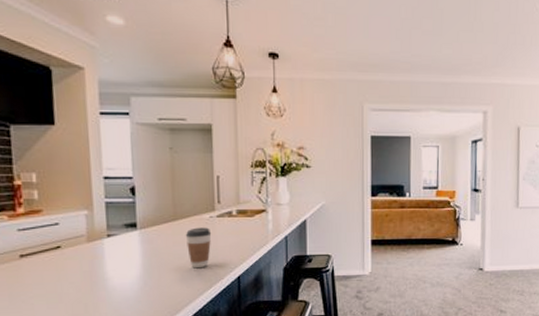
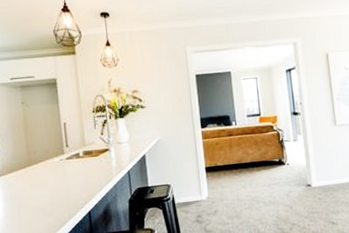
coffee cup: present [185,227,212,269] -> none [39,169,63,208]

